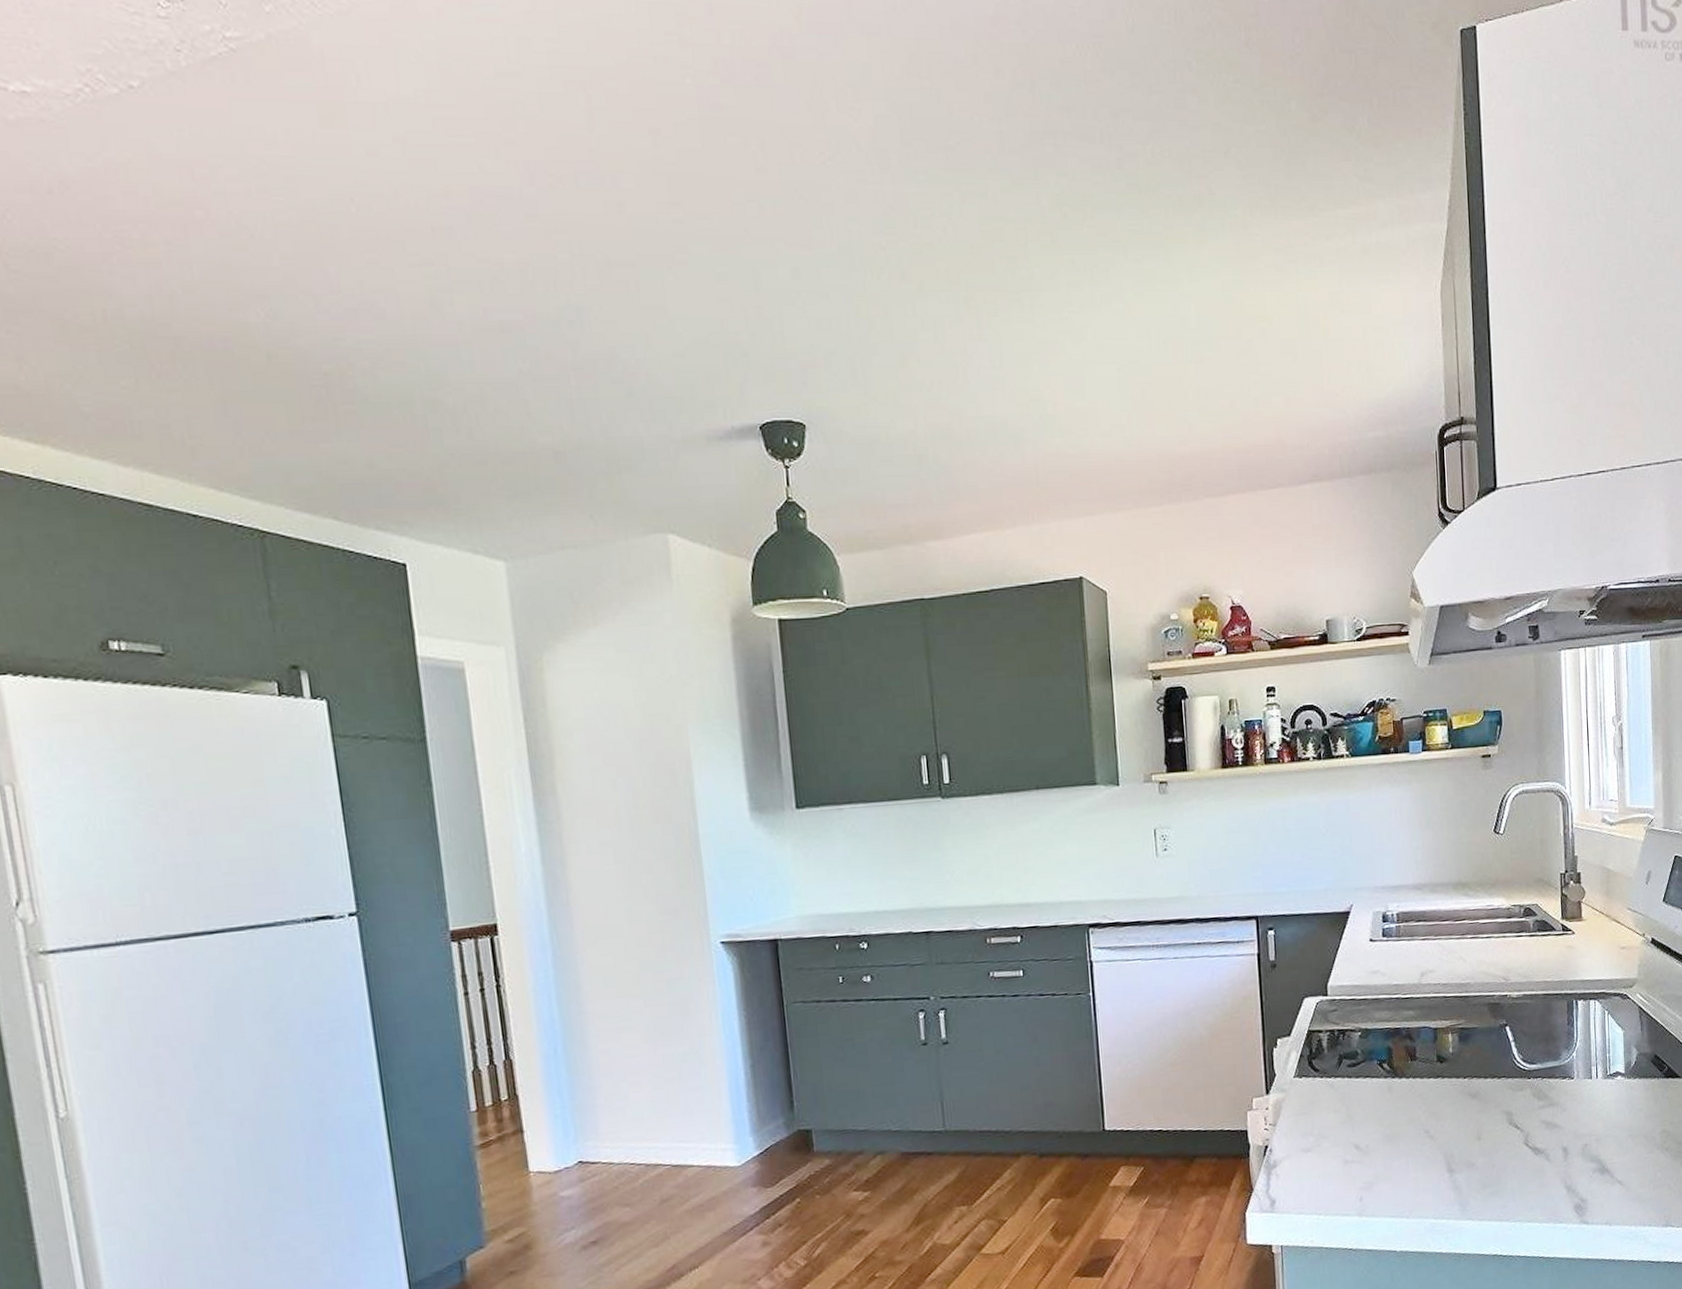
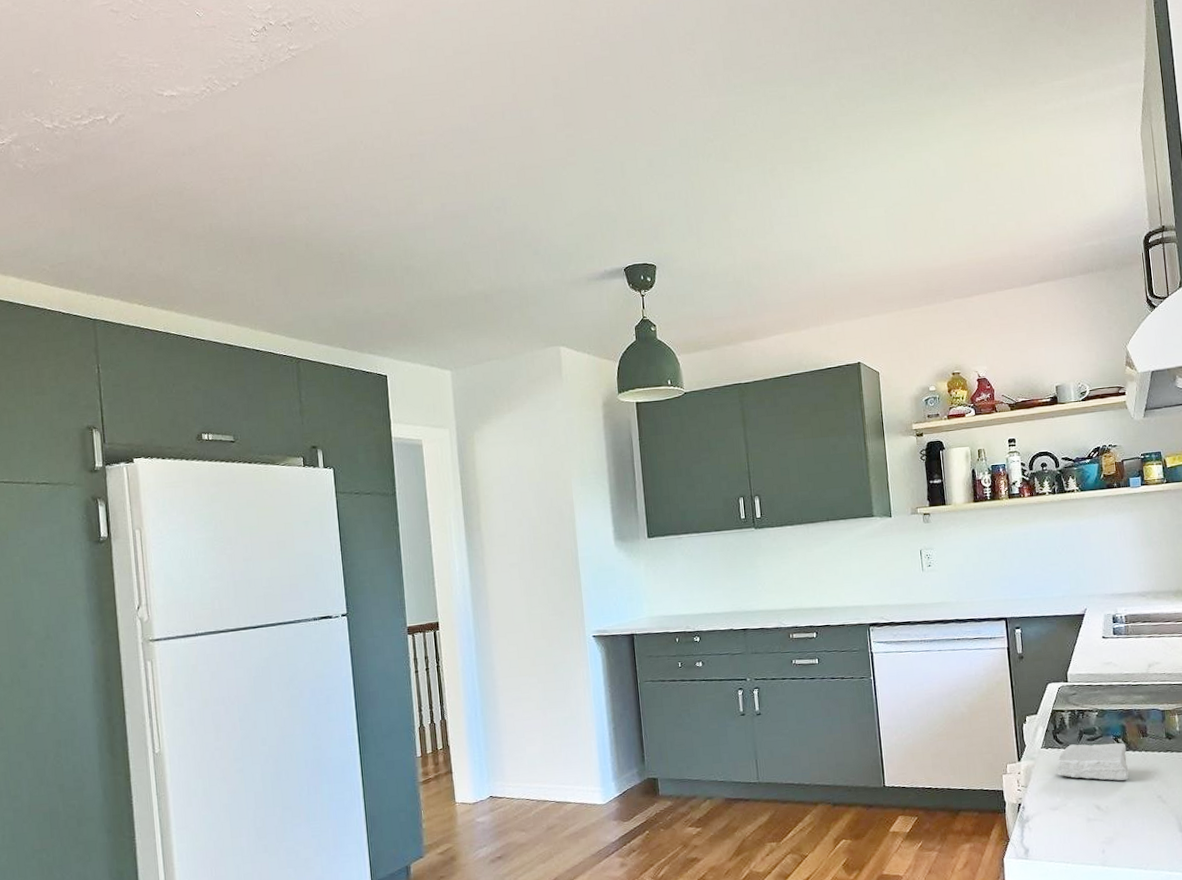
soap bar: none [1310,1068,1394,1114] -> present [1056,743,1129,781]

